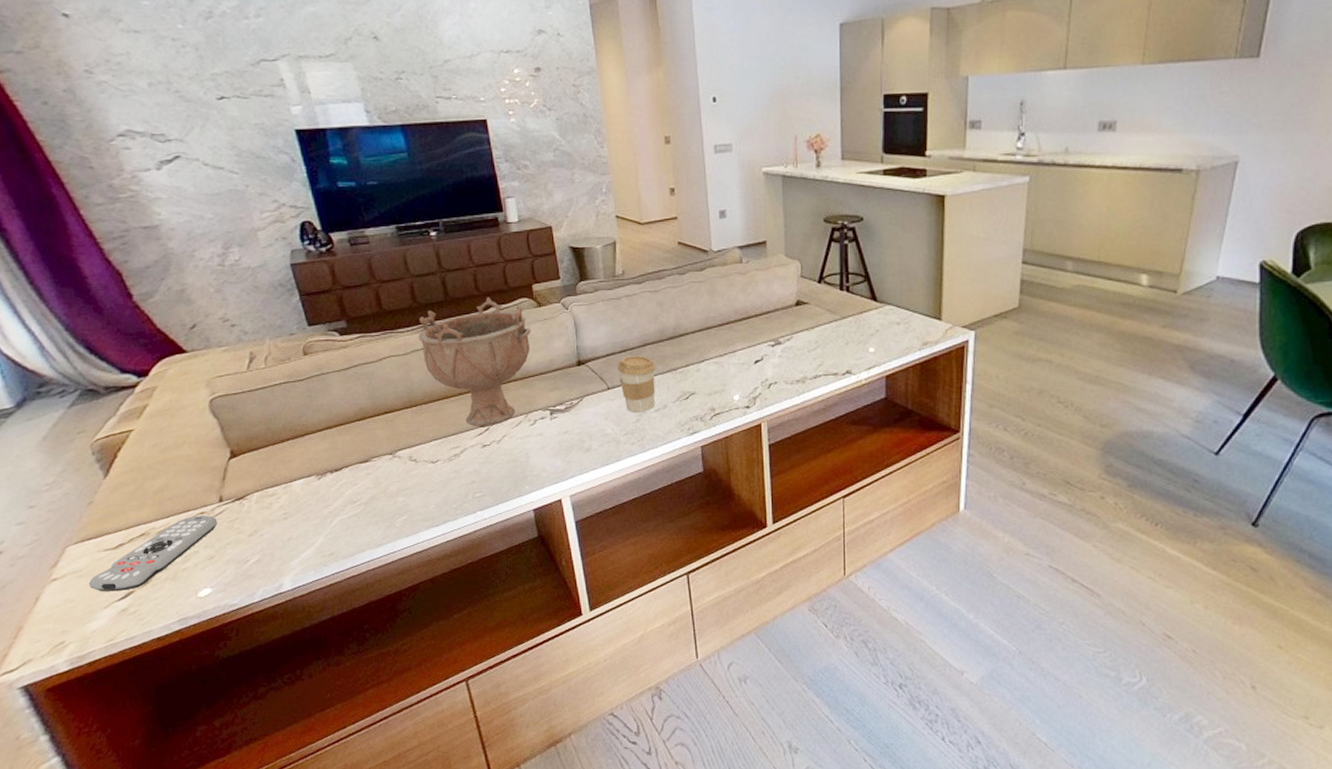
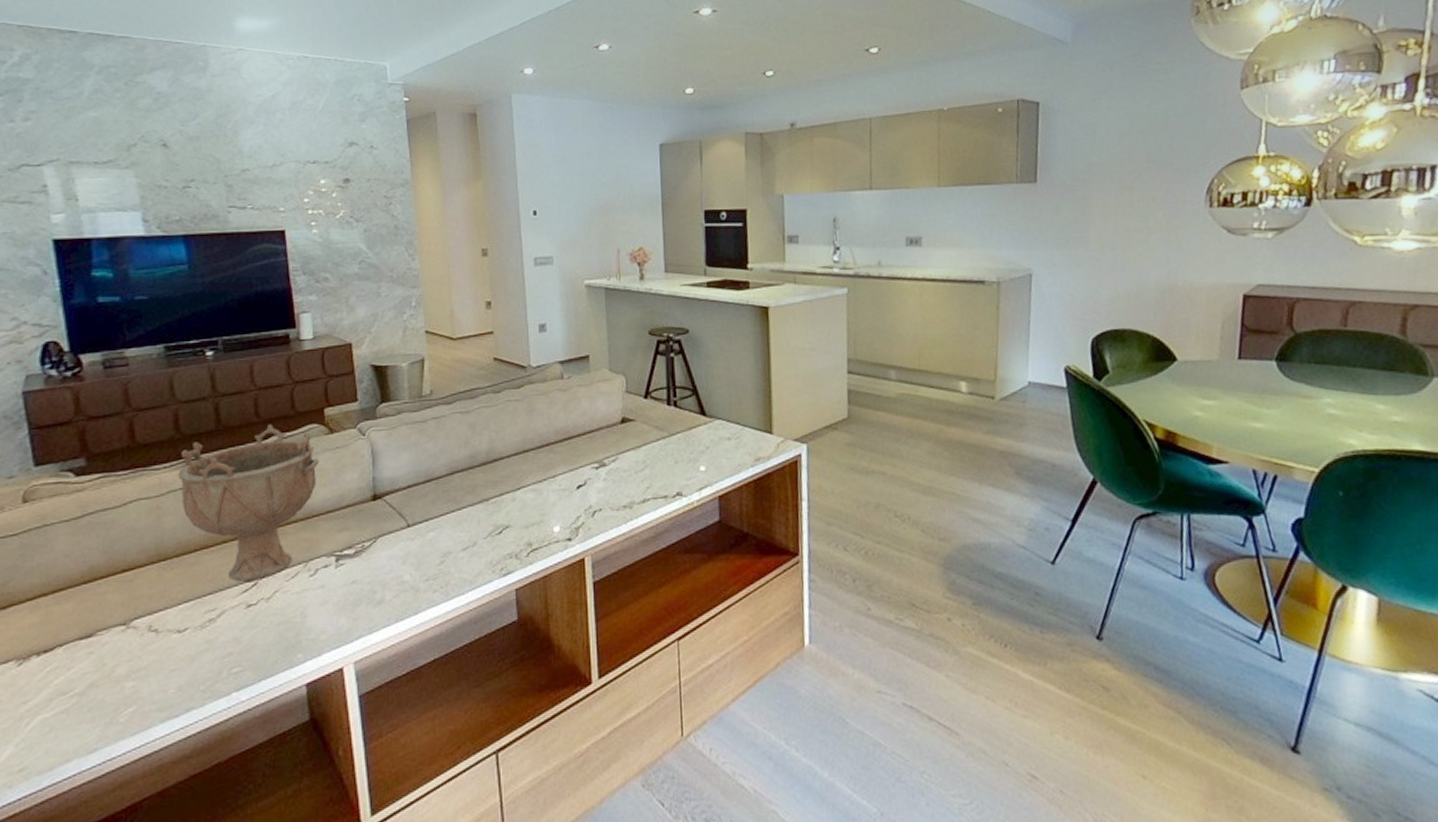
coffee cup: present [617,356,656,412] -> none [420,486,465,553]

